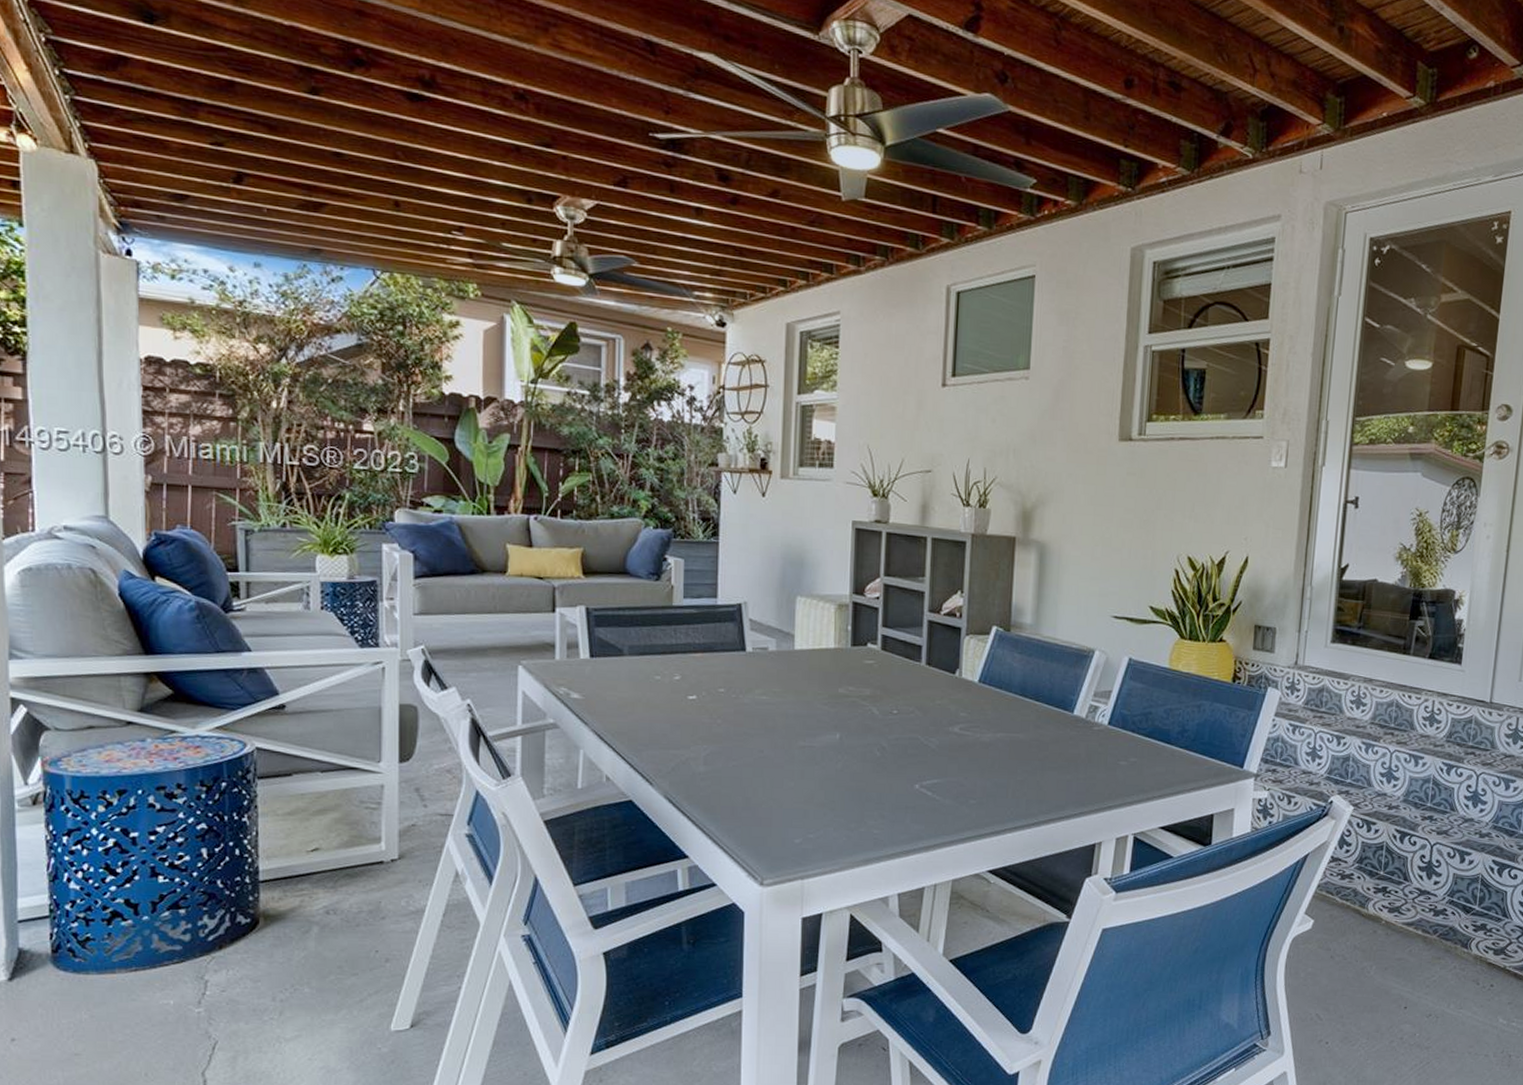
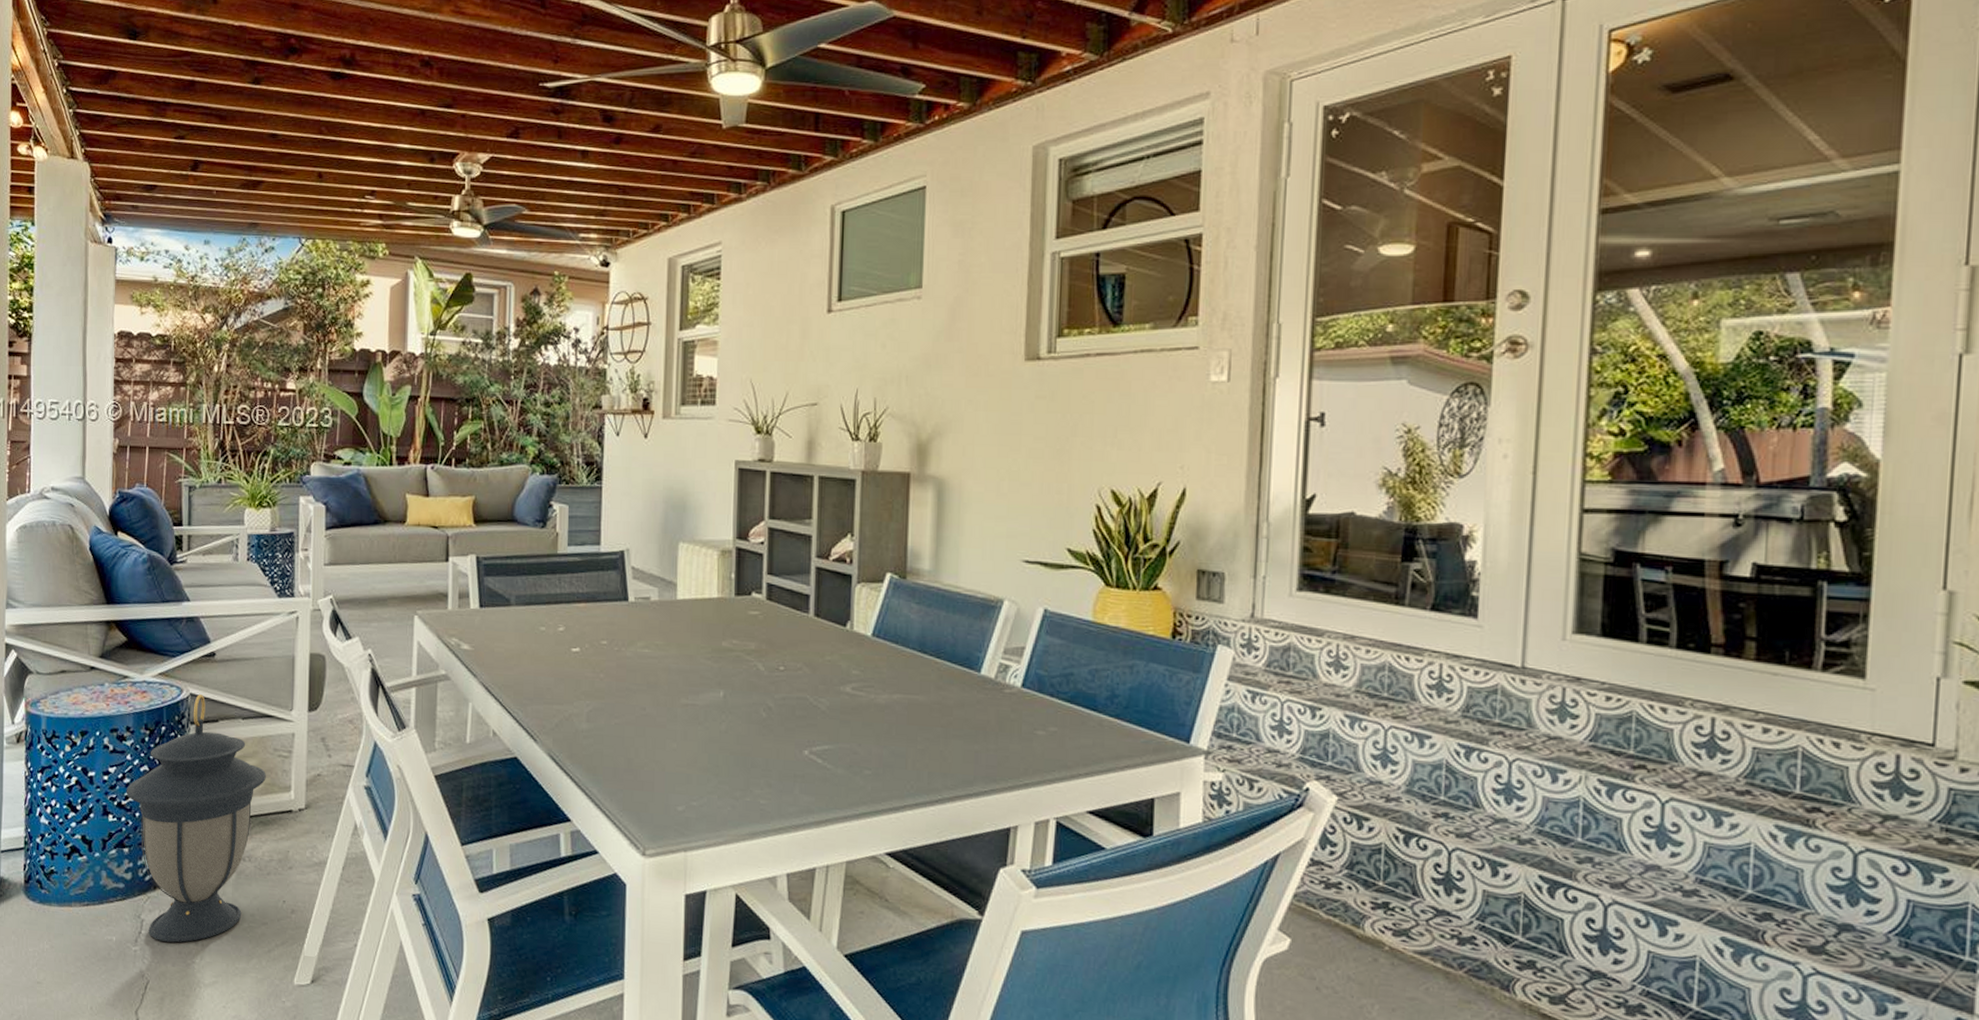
lantern: none [179,748,351,1001] -> present [126,694,266,943]

